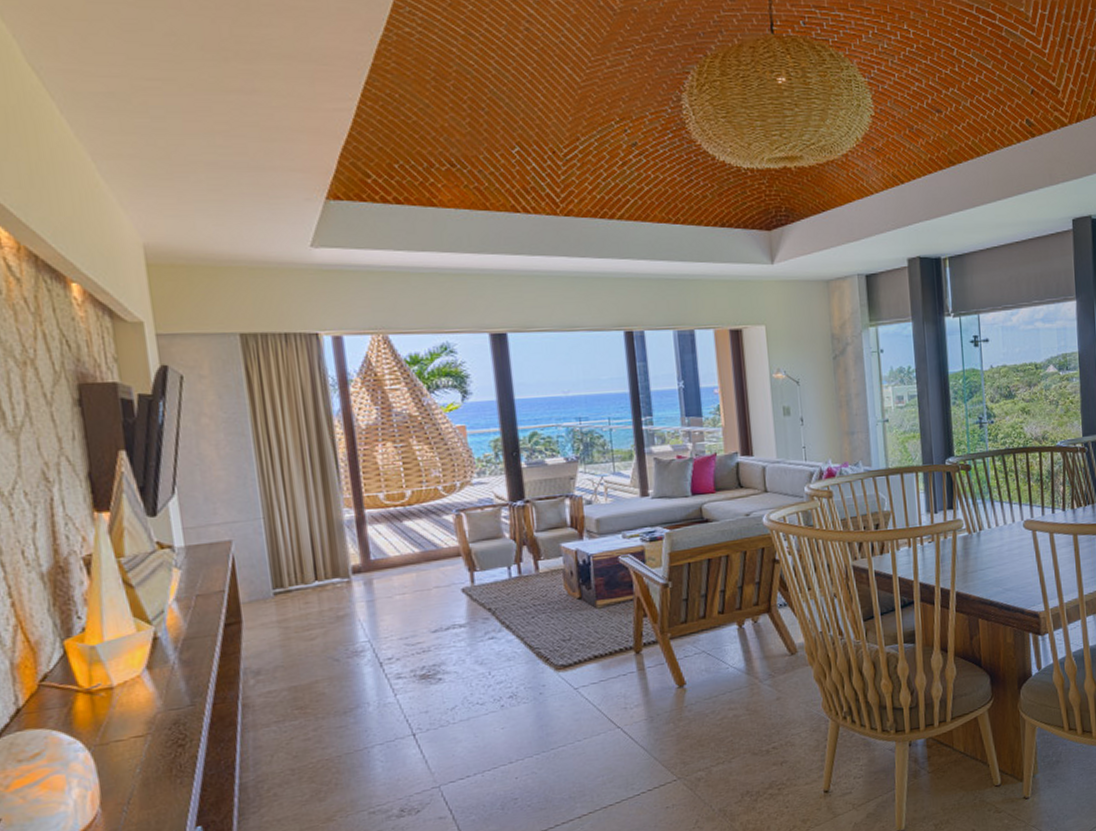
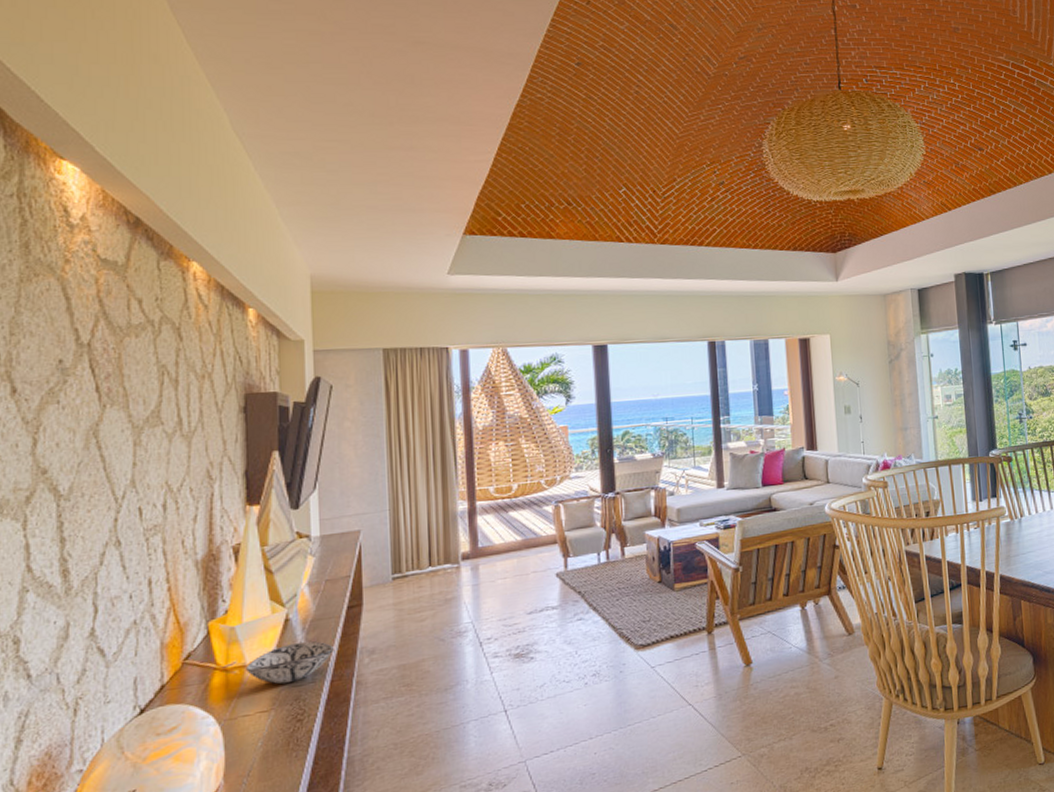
decorative bowl: none [112,661,213,708] -> present [245,641,334,685]

